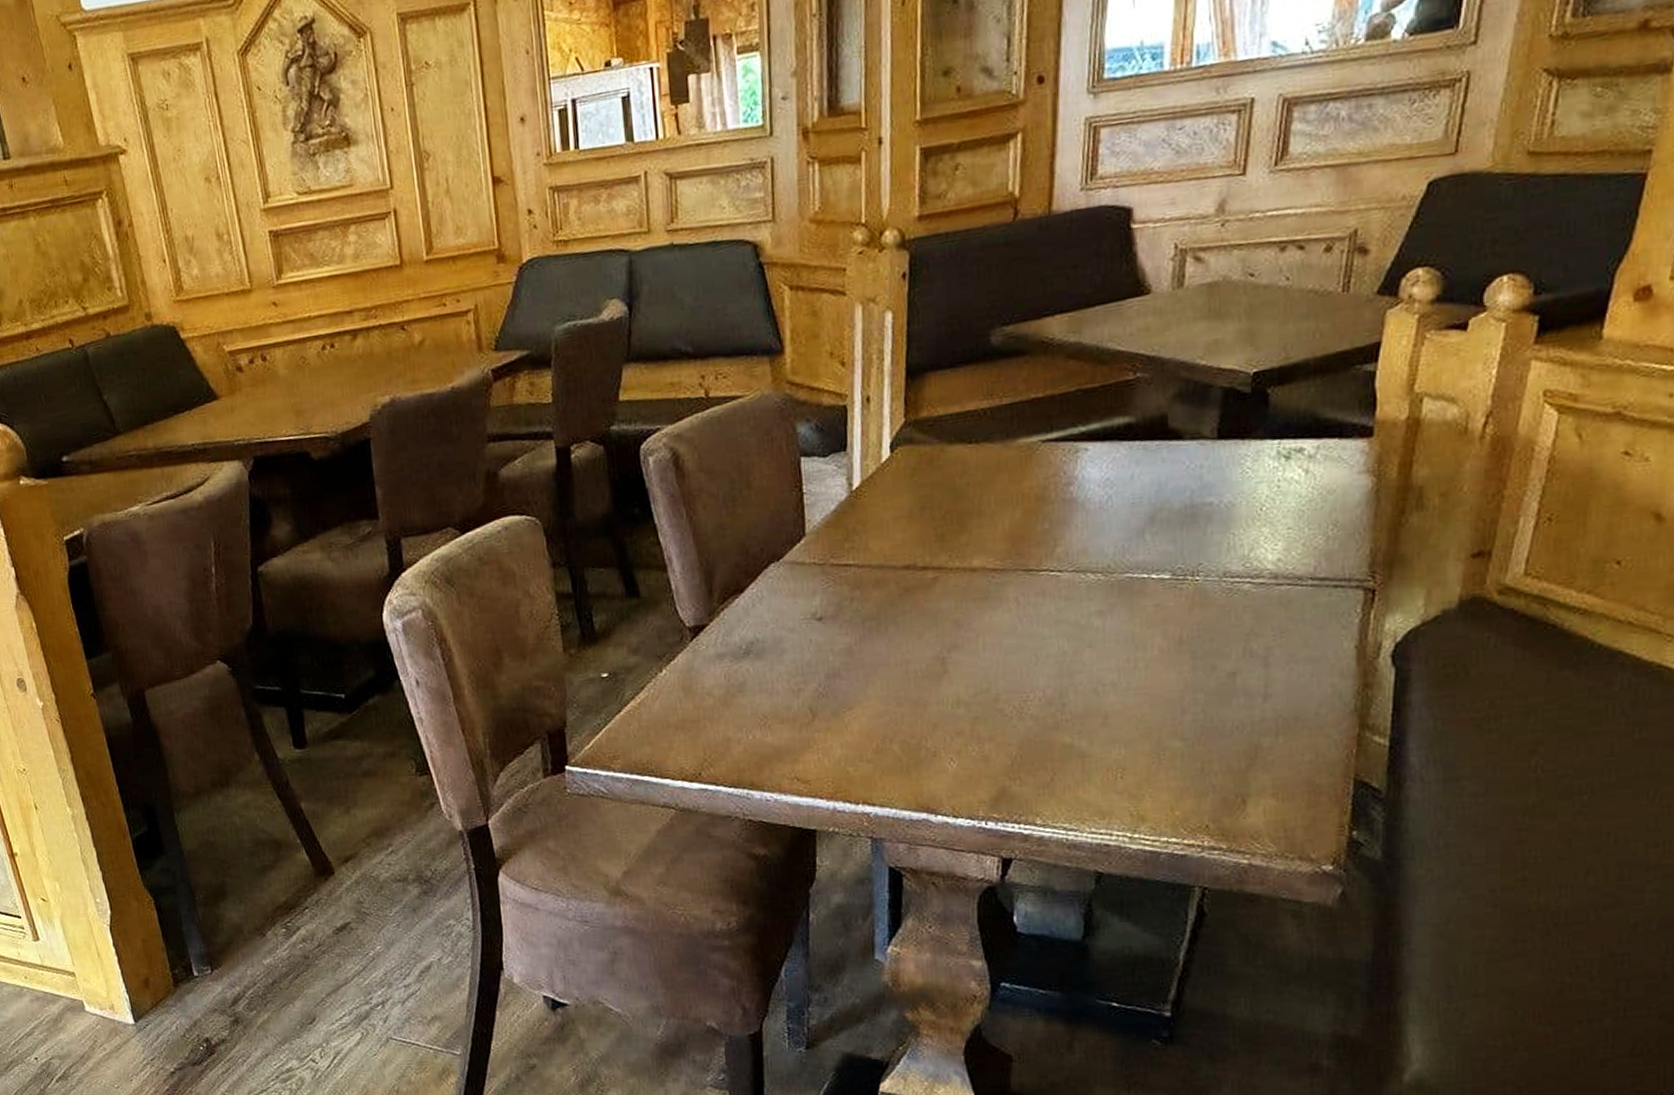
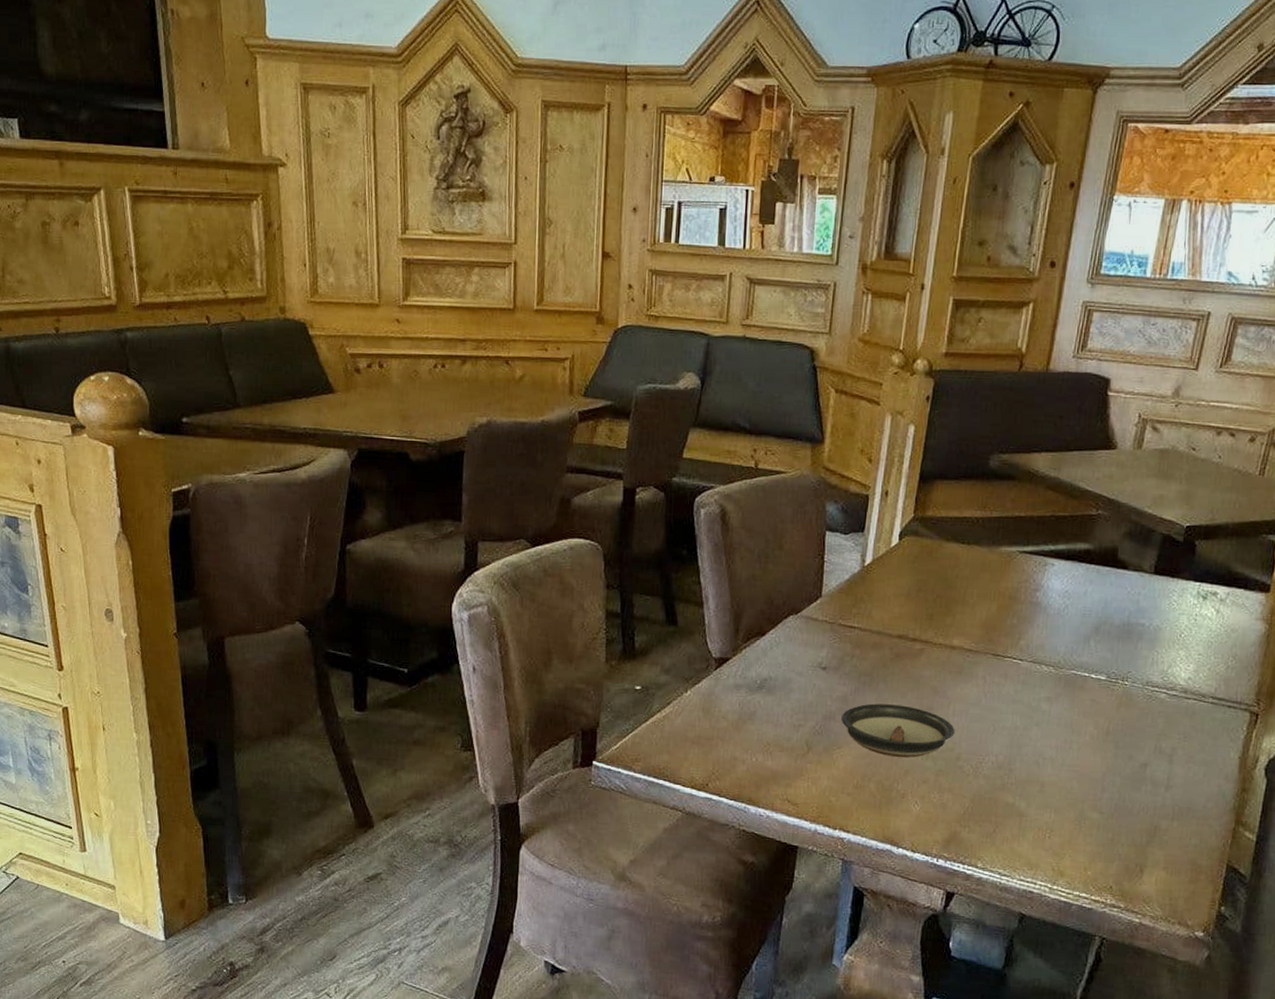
saucer: none [848,647,989,710] -> present [841,703,955,758]

